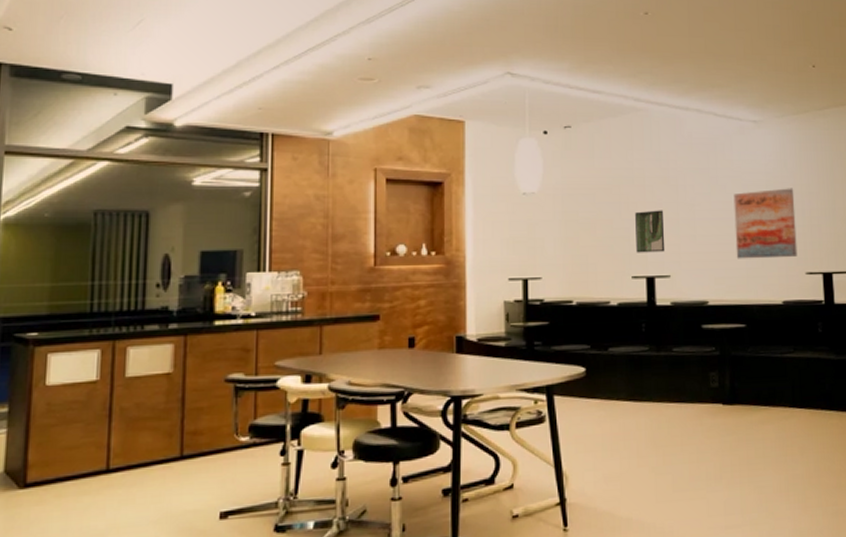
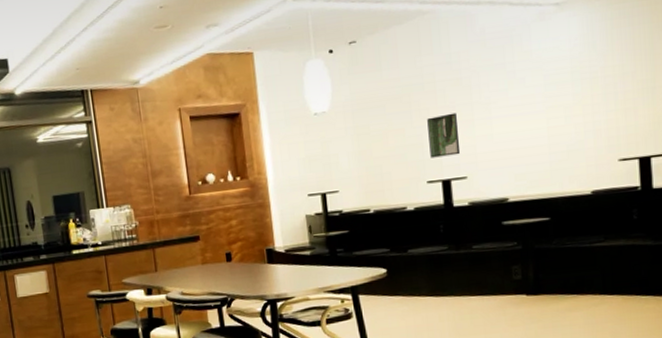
wall art: present [733,188,798,259] -> none [533,71,609,153]

